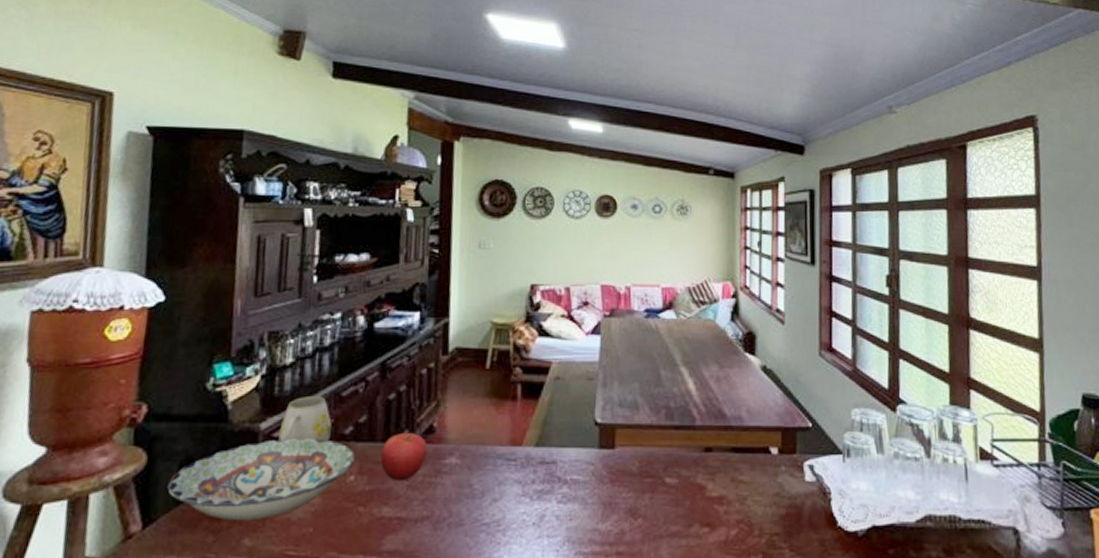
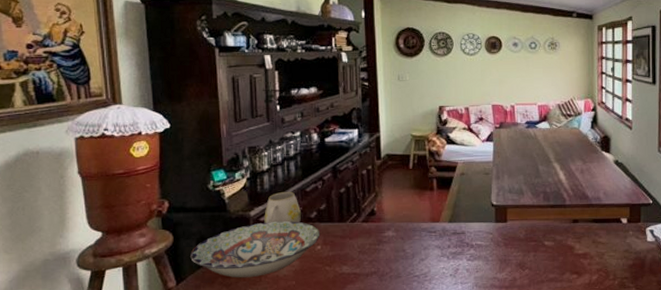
fruit: present [380,432,428,481] -> none [338,215,372,249]

